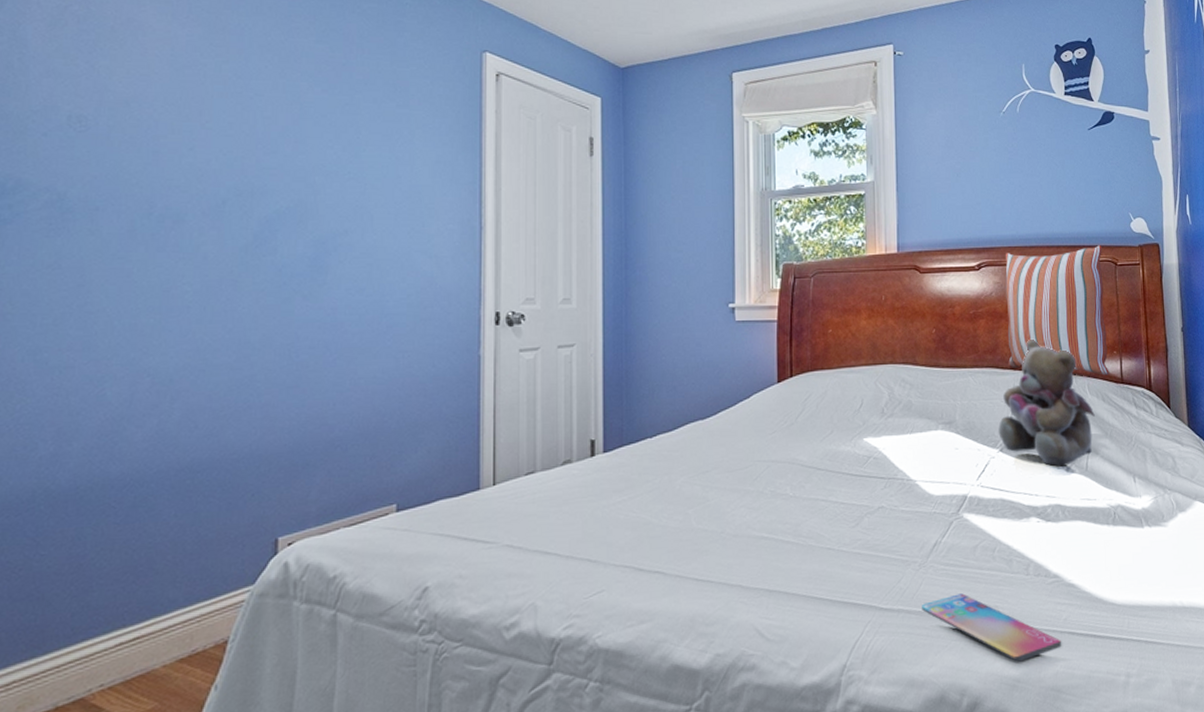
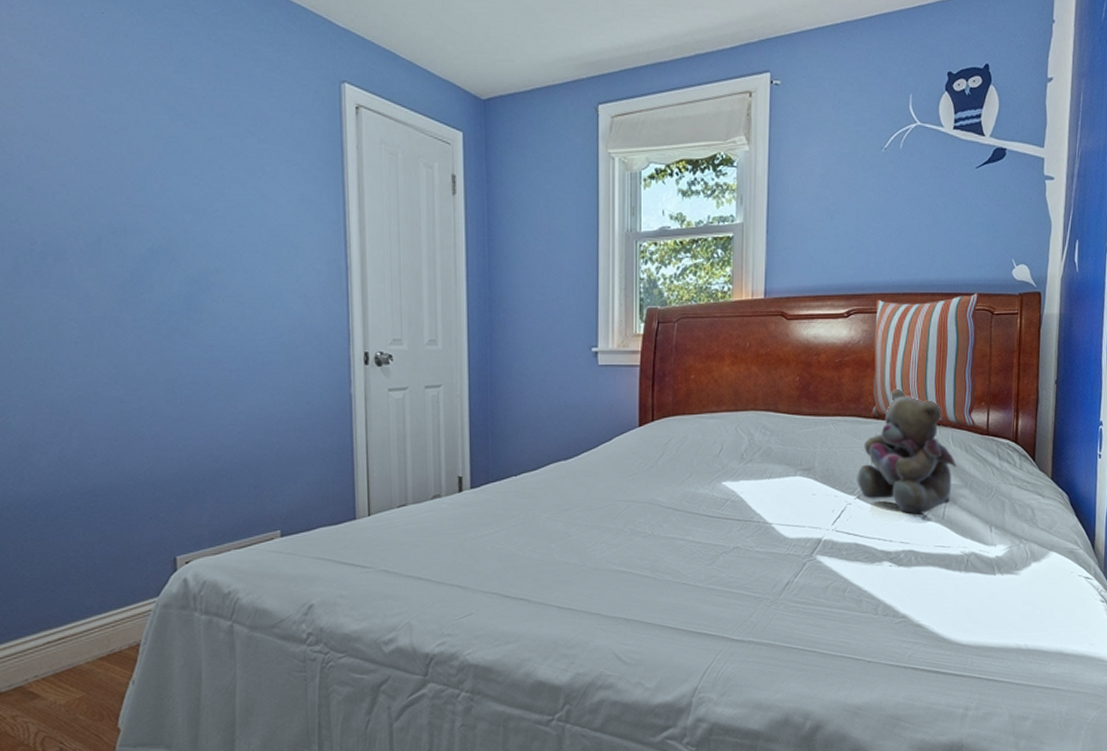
smartphone: present [922,593,1062,662] -> none [772,629,905,692]

